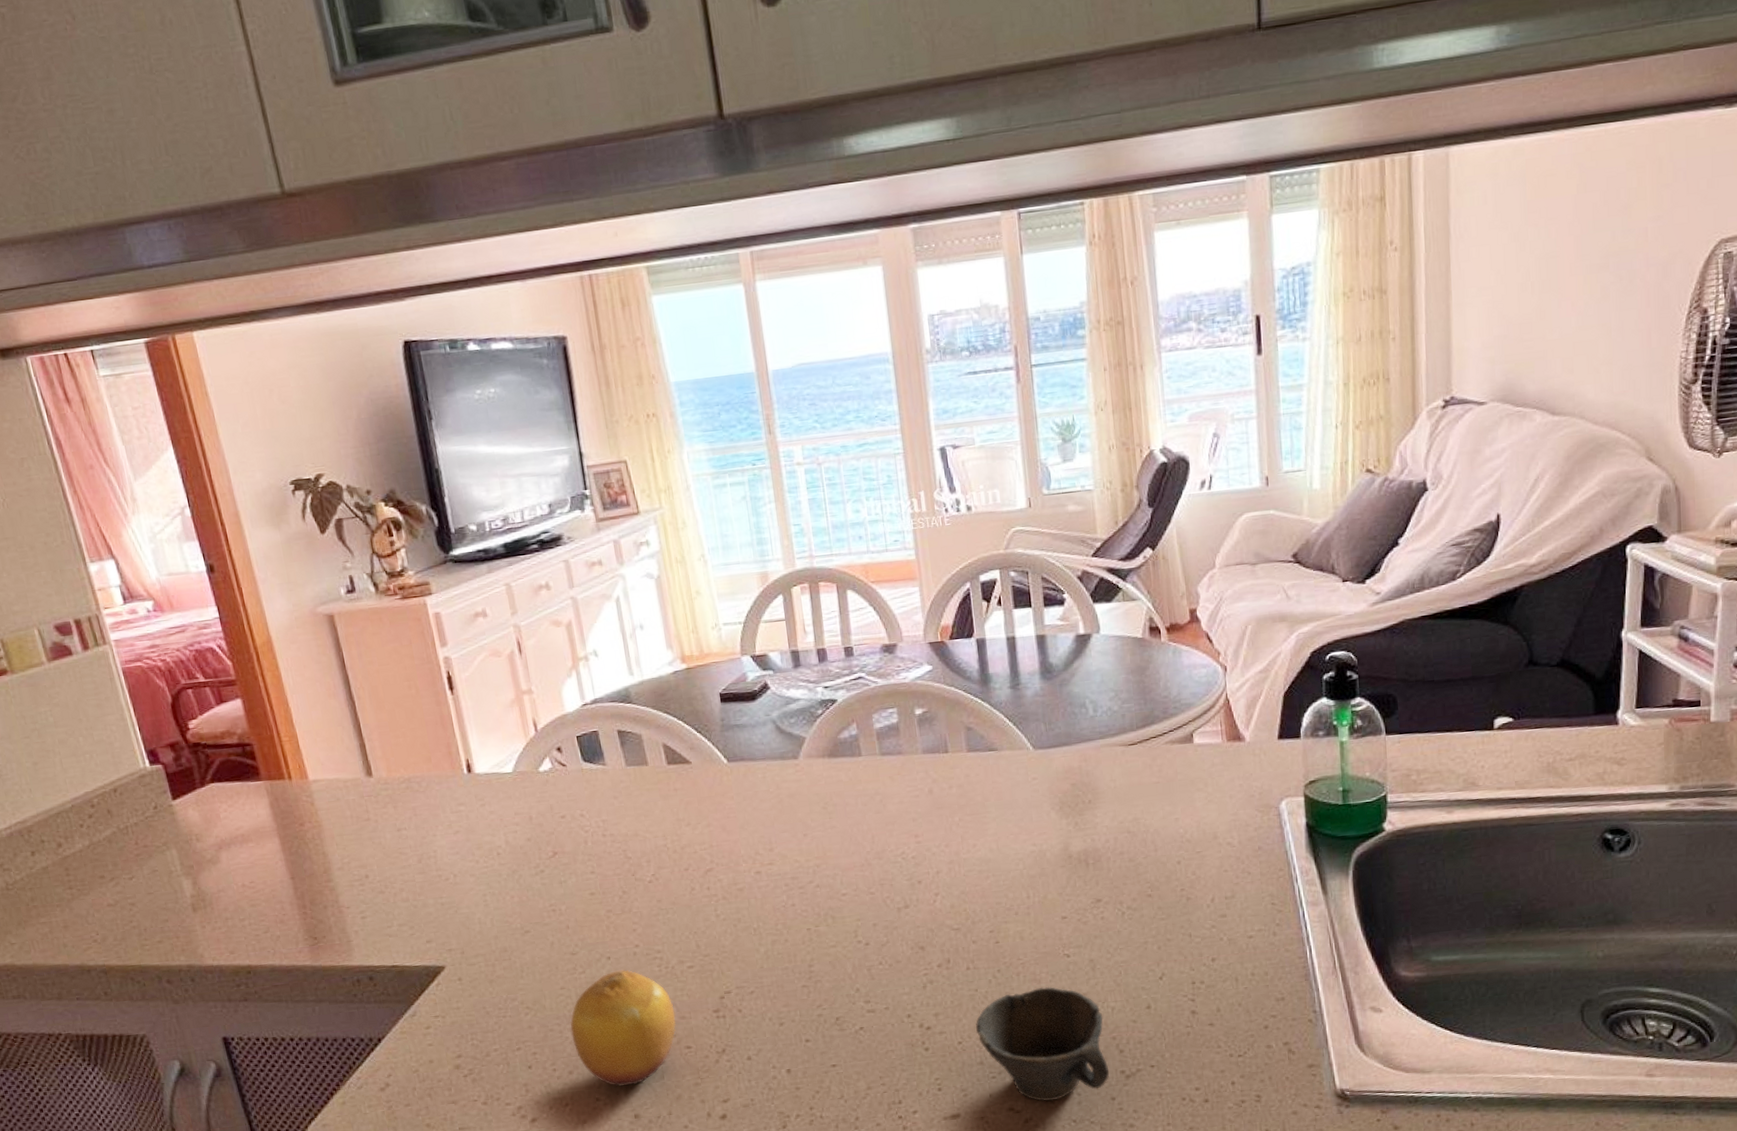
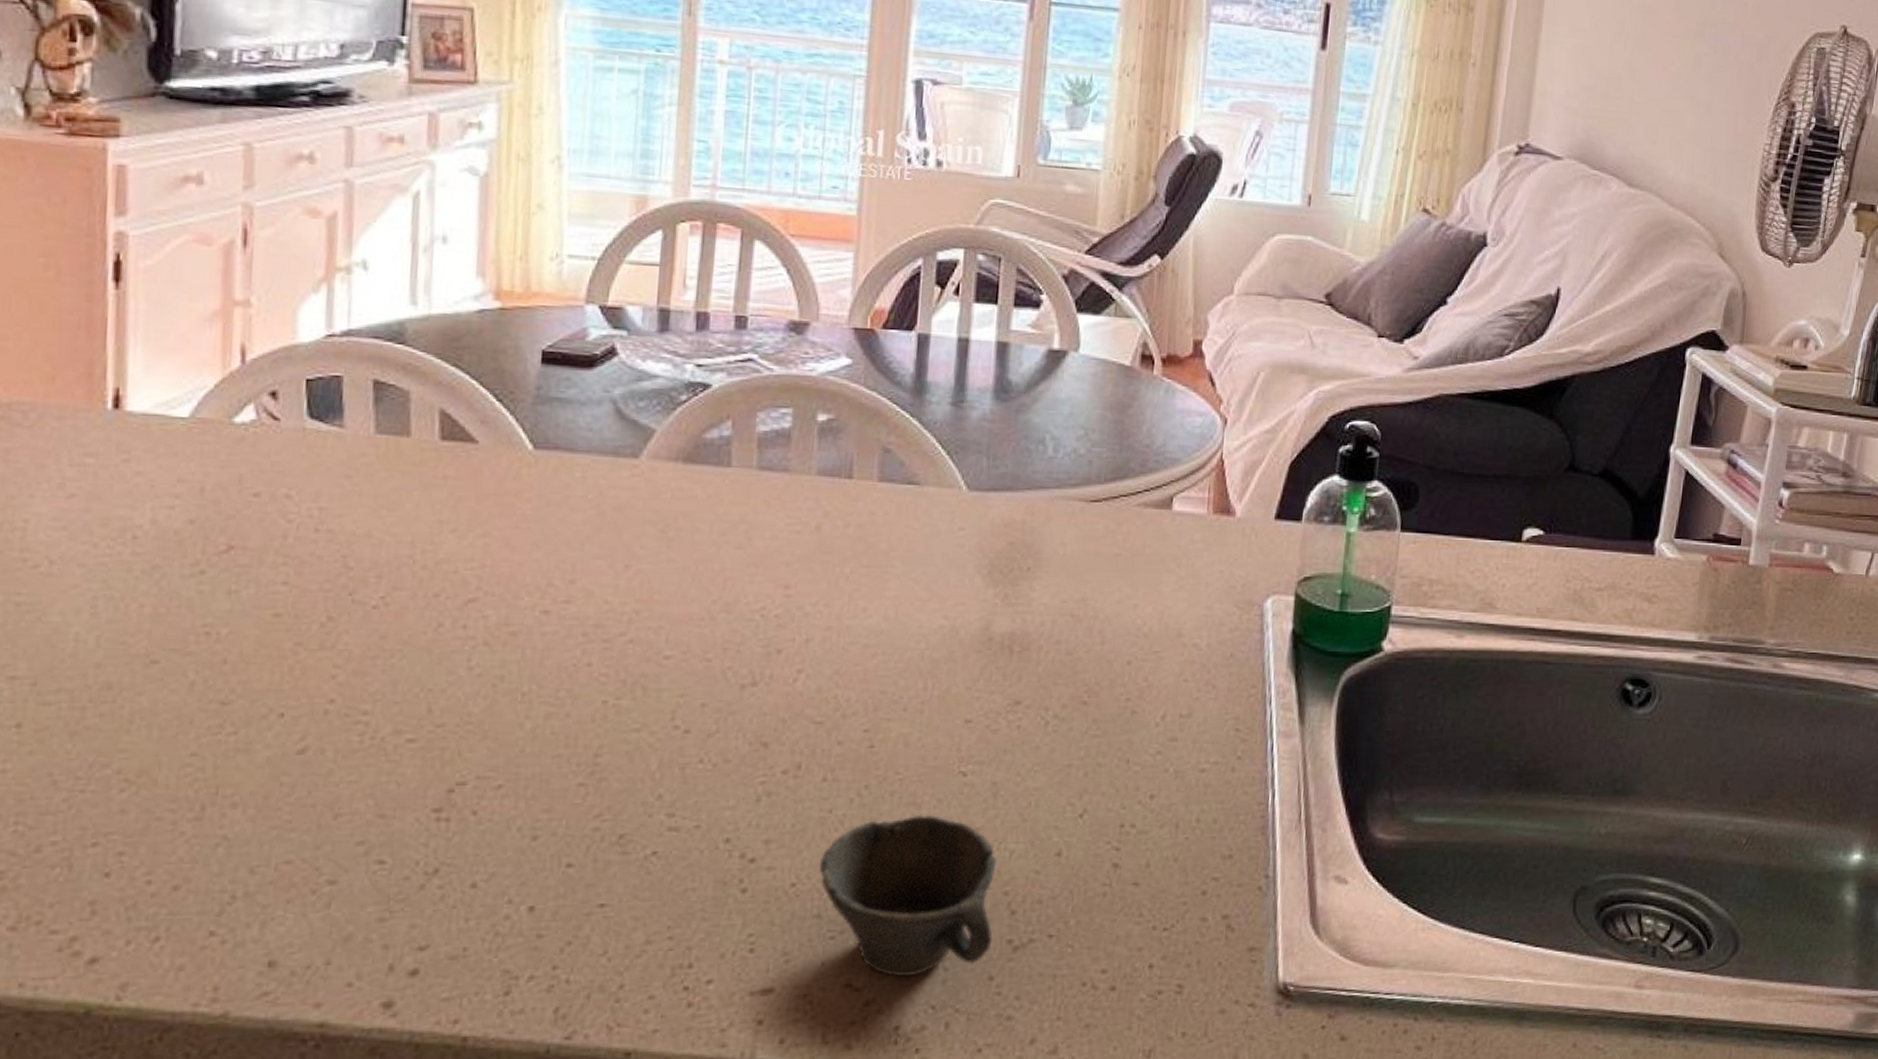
fruit: present [570,970,676,1087] -> none [190,735,371,916]

